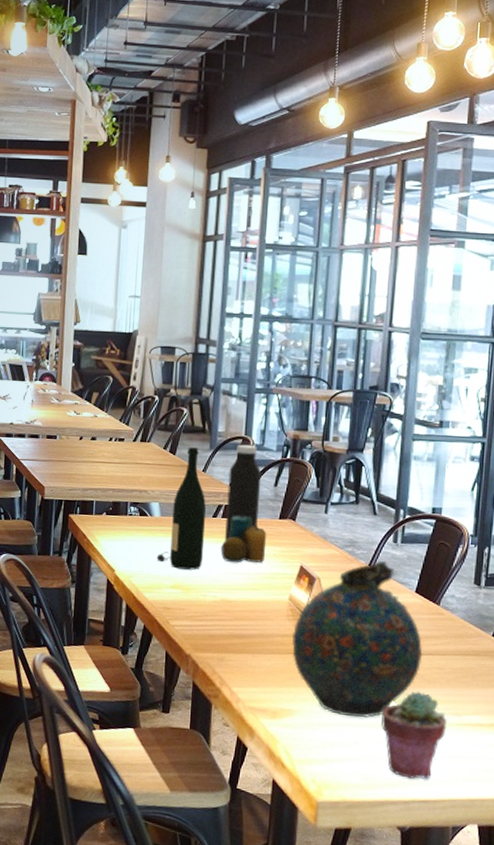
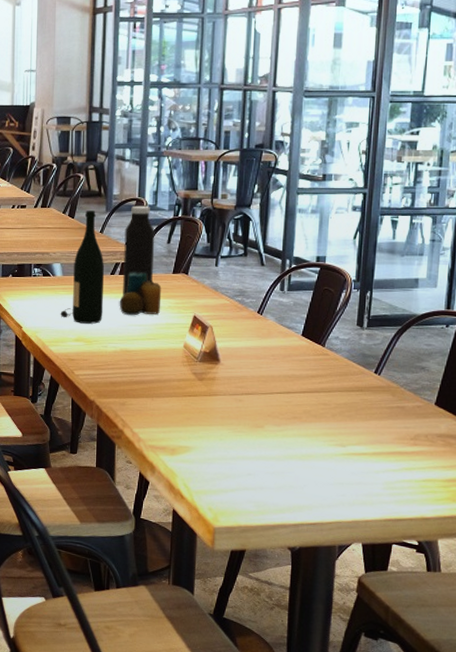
snuff bottle: present [292,560,423,718] -> none [188,307,310,452]
potted succulent: present [381,691,447,780] -> none [272,425,333,505]

